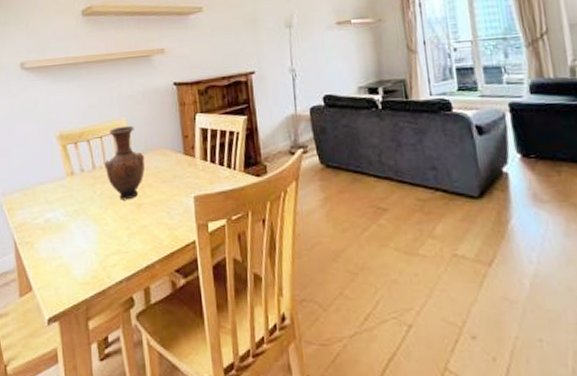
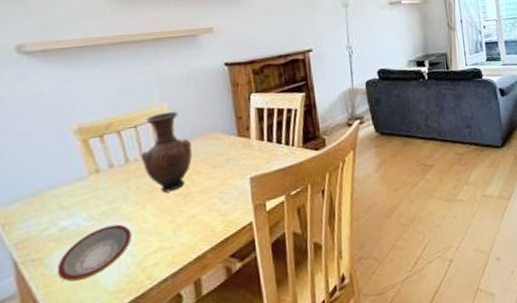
plate: none [42,223,96,267] -> present [57,224,132,282]

